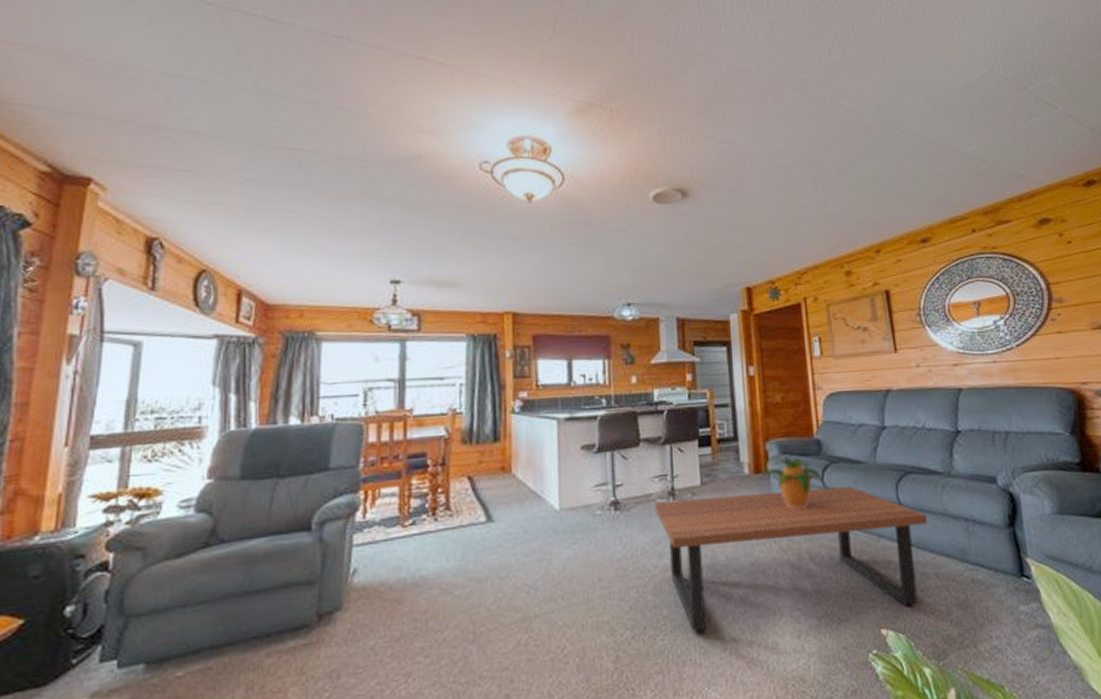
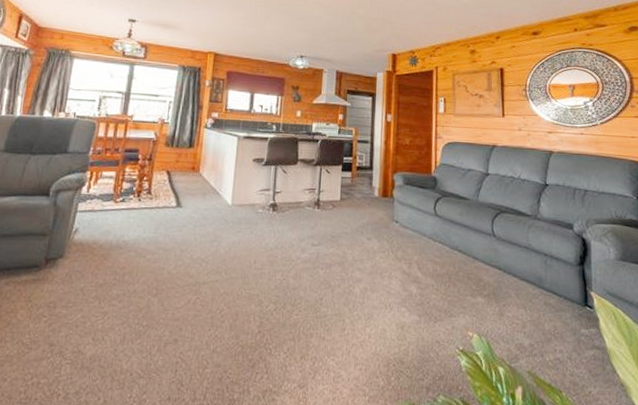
coffee table: present [655,486,927,632] -> none [303,209,514,316]
potted plant: present [762,456,823,509] -> none [389,186,435,229]

